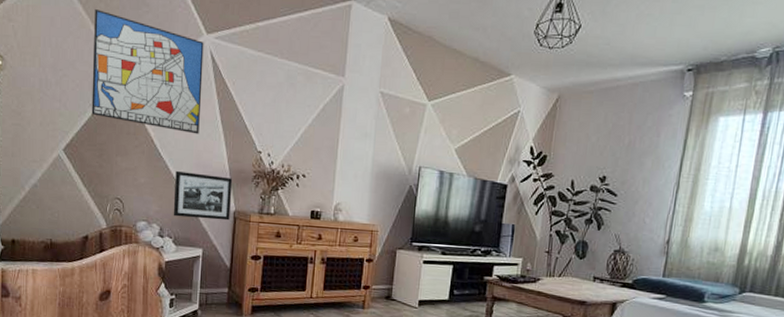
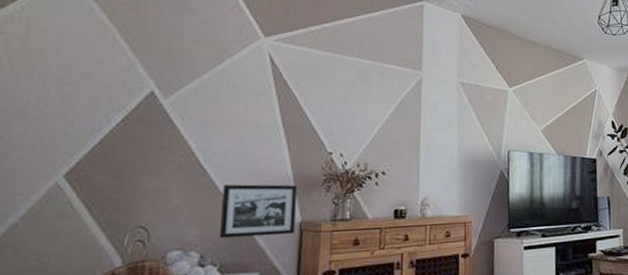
wall art: present [91,9,204,135] -> none [109,17,261,141]

